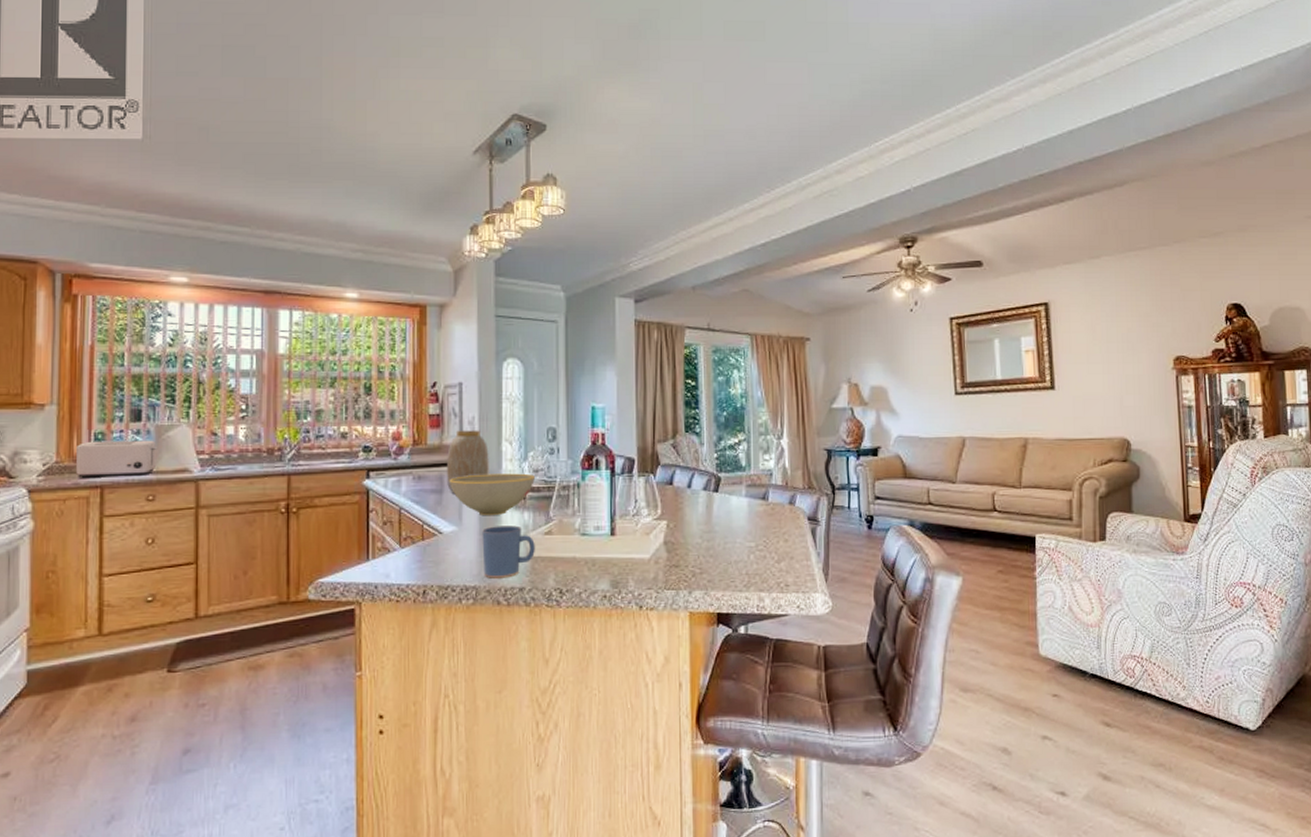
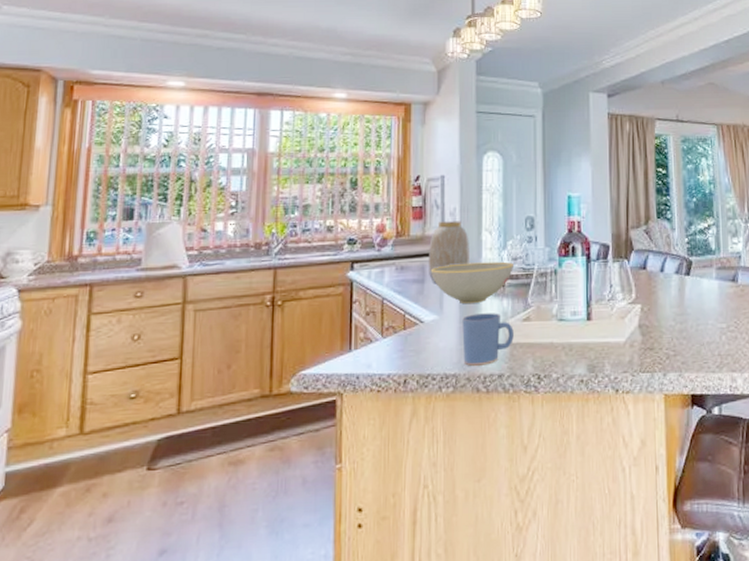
toaster: present [76,440,158,479] -> none [67,238,149,277]

